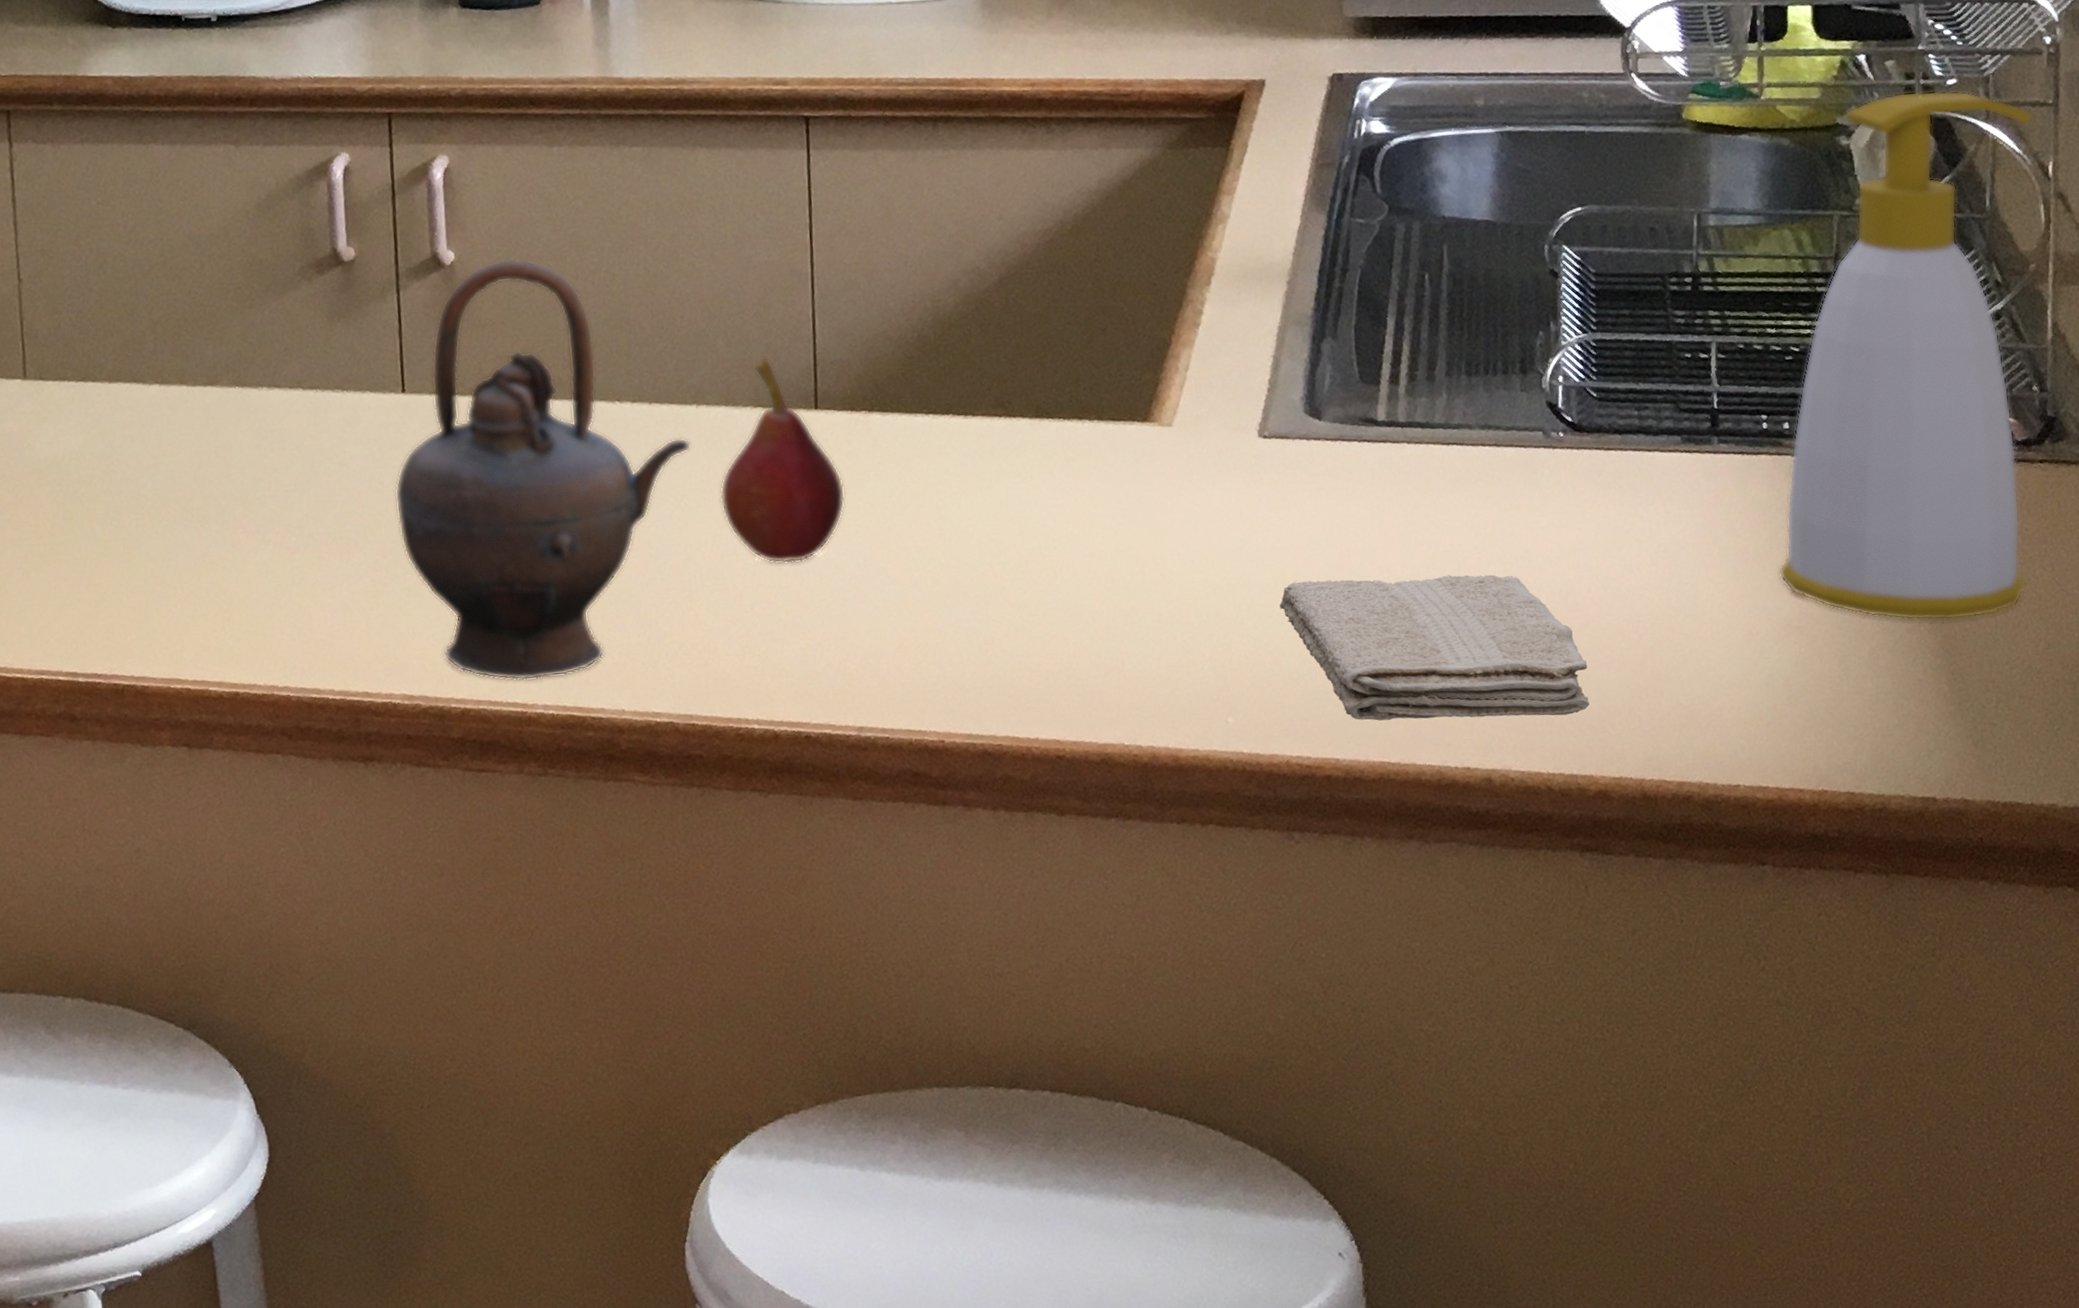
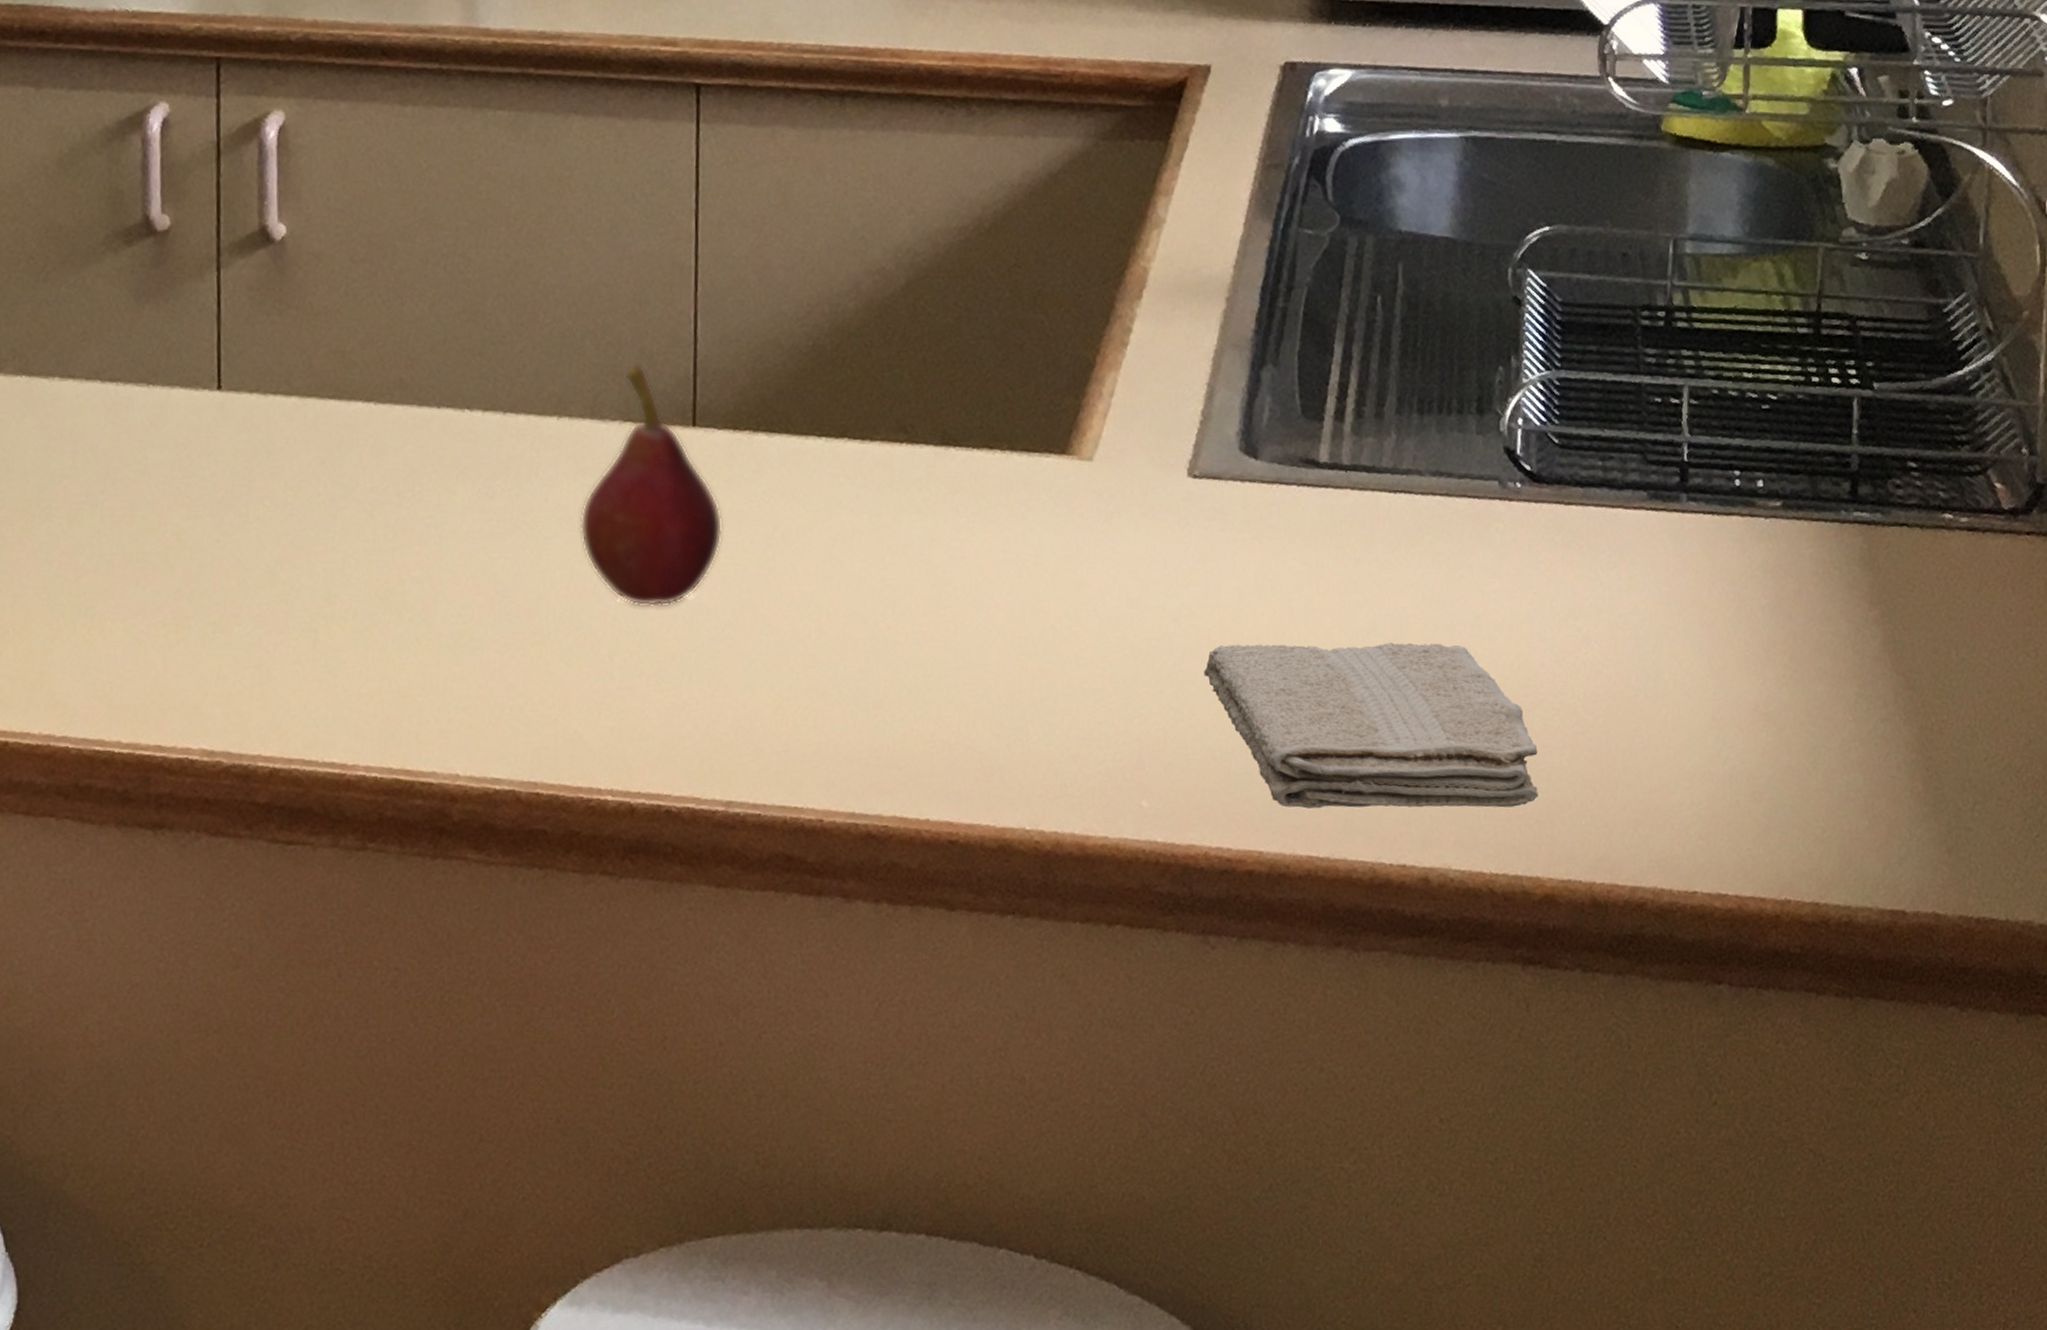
teapot: present [395,258,692,681] -> none [204,235,550,737]
soap bottle: present [1778,90,2033,621] -> none [1747,111,2032,710]

